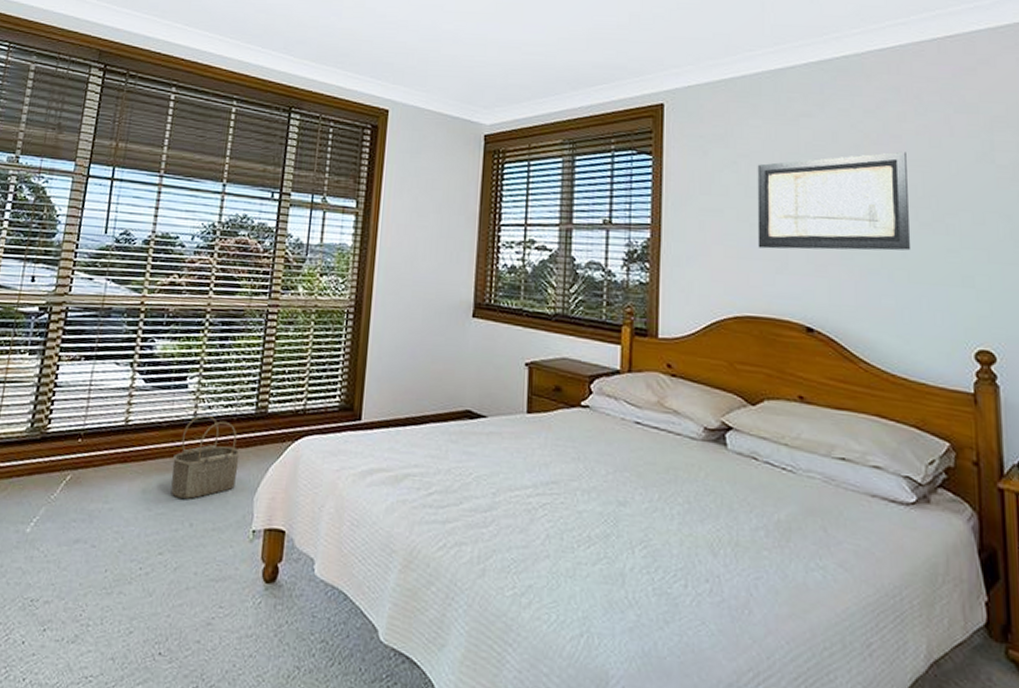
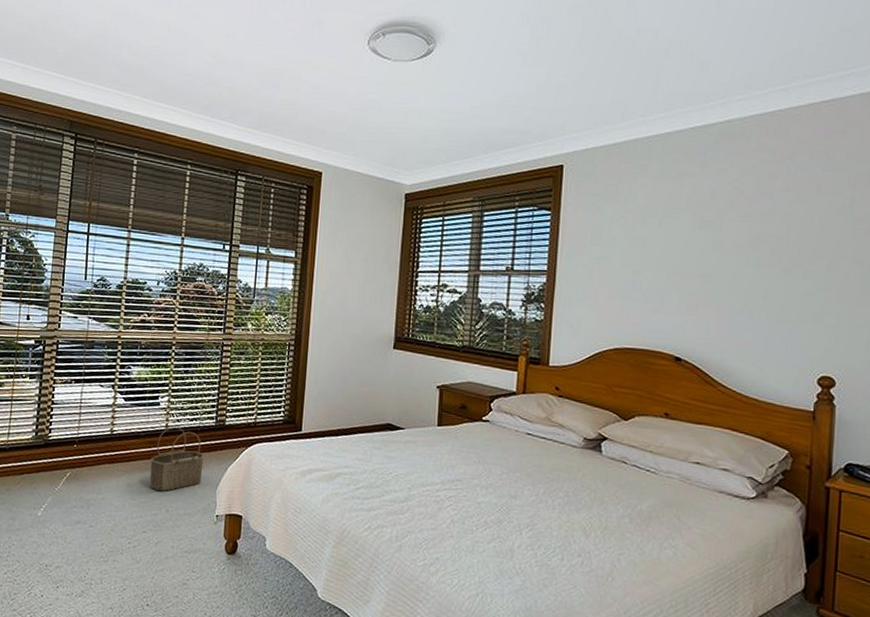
wall art: present [757,151,911,251] -> none [638,206,776,293]

